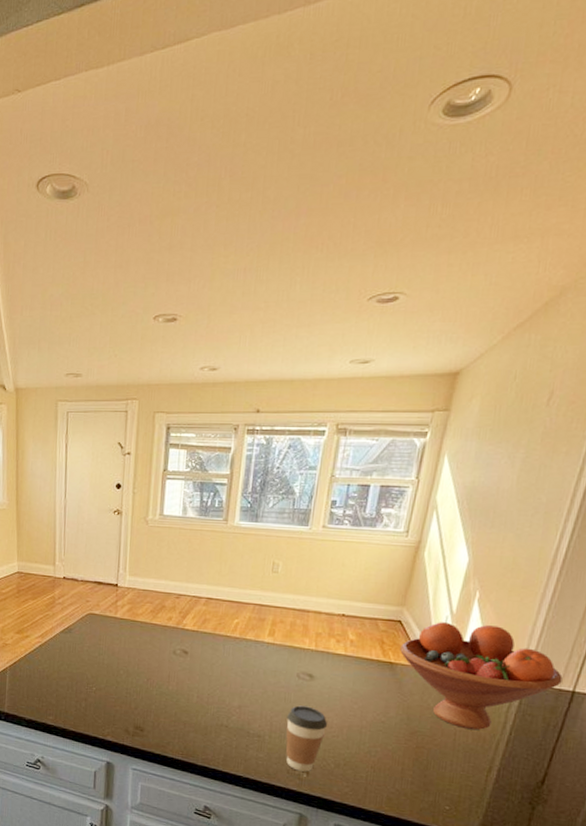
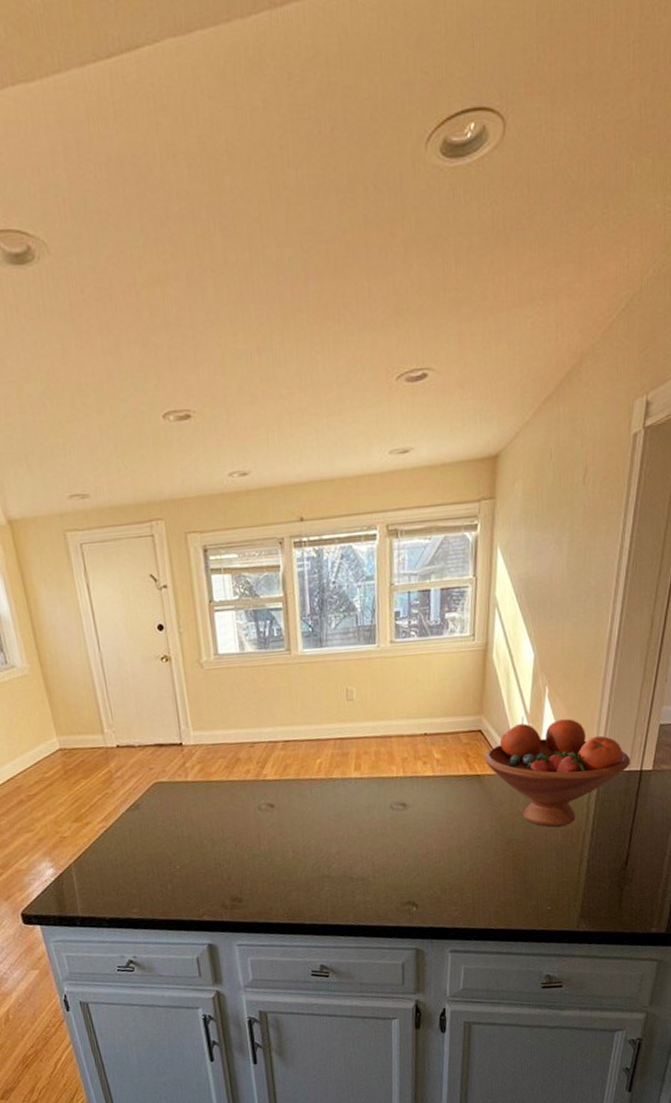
coffee cup: present [285,705,328,772] -> none [387,837,429,906]

